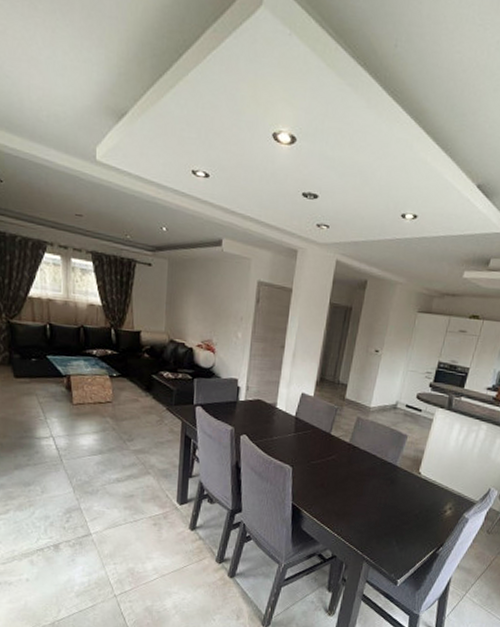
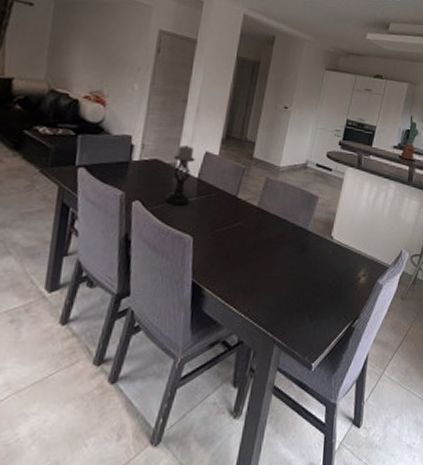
candle holder: none [267,386,293,440] -> present [164,144,195,206]

